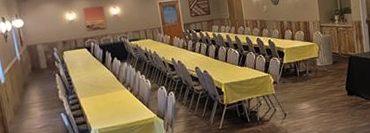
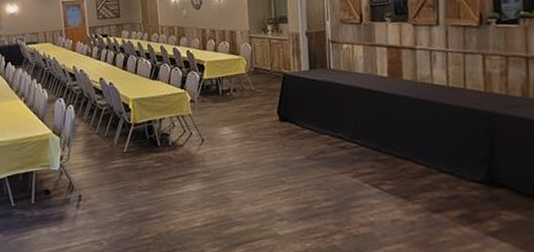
trash can: present [313,33,333,67] -> none [240,45,264,85]

